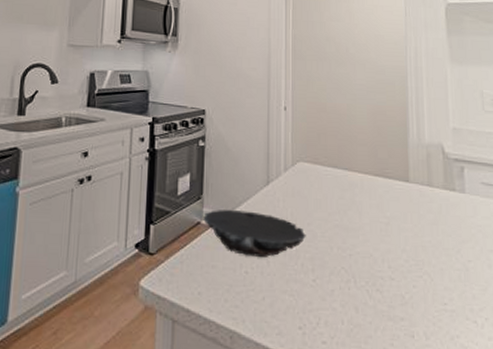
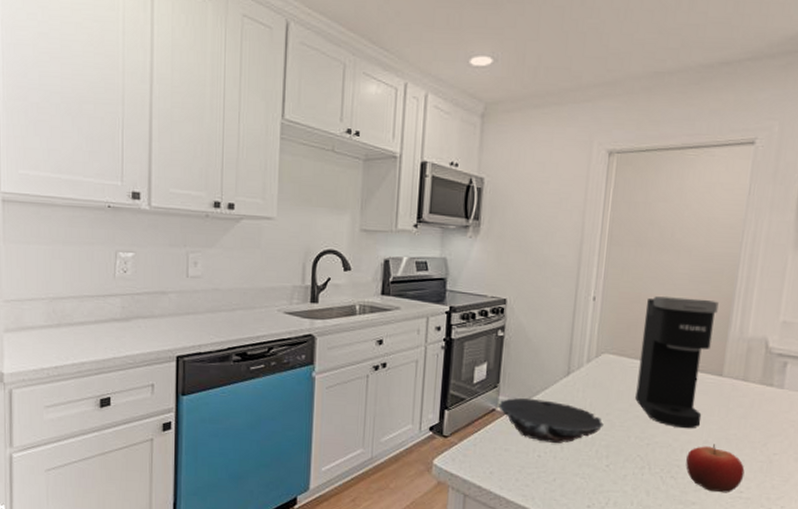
coffee maker: none [332,106,397,238] -> present [635,296,719,429]
fruit: none [389,252,445,306] -> present [686,444,745,493]

